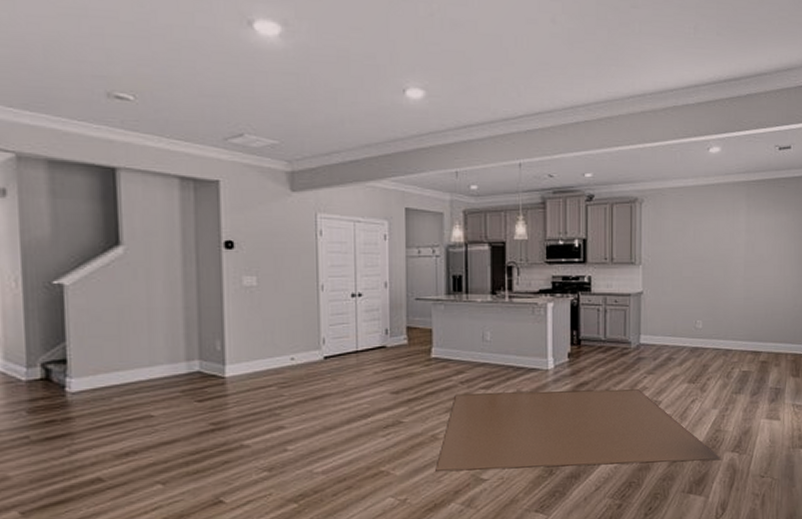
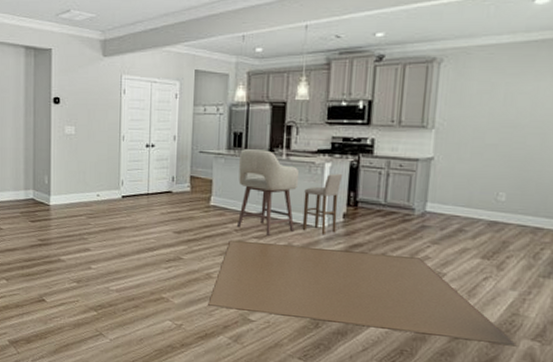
bar stool: none [461,292,523,384] -> present [236,148,300,236]
bar stool: none [529,312,565,378] -> present [302,173,343,235]

